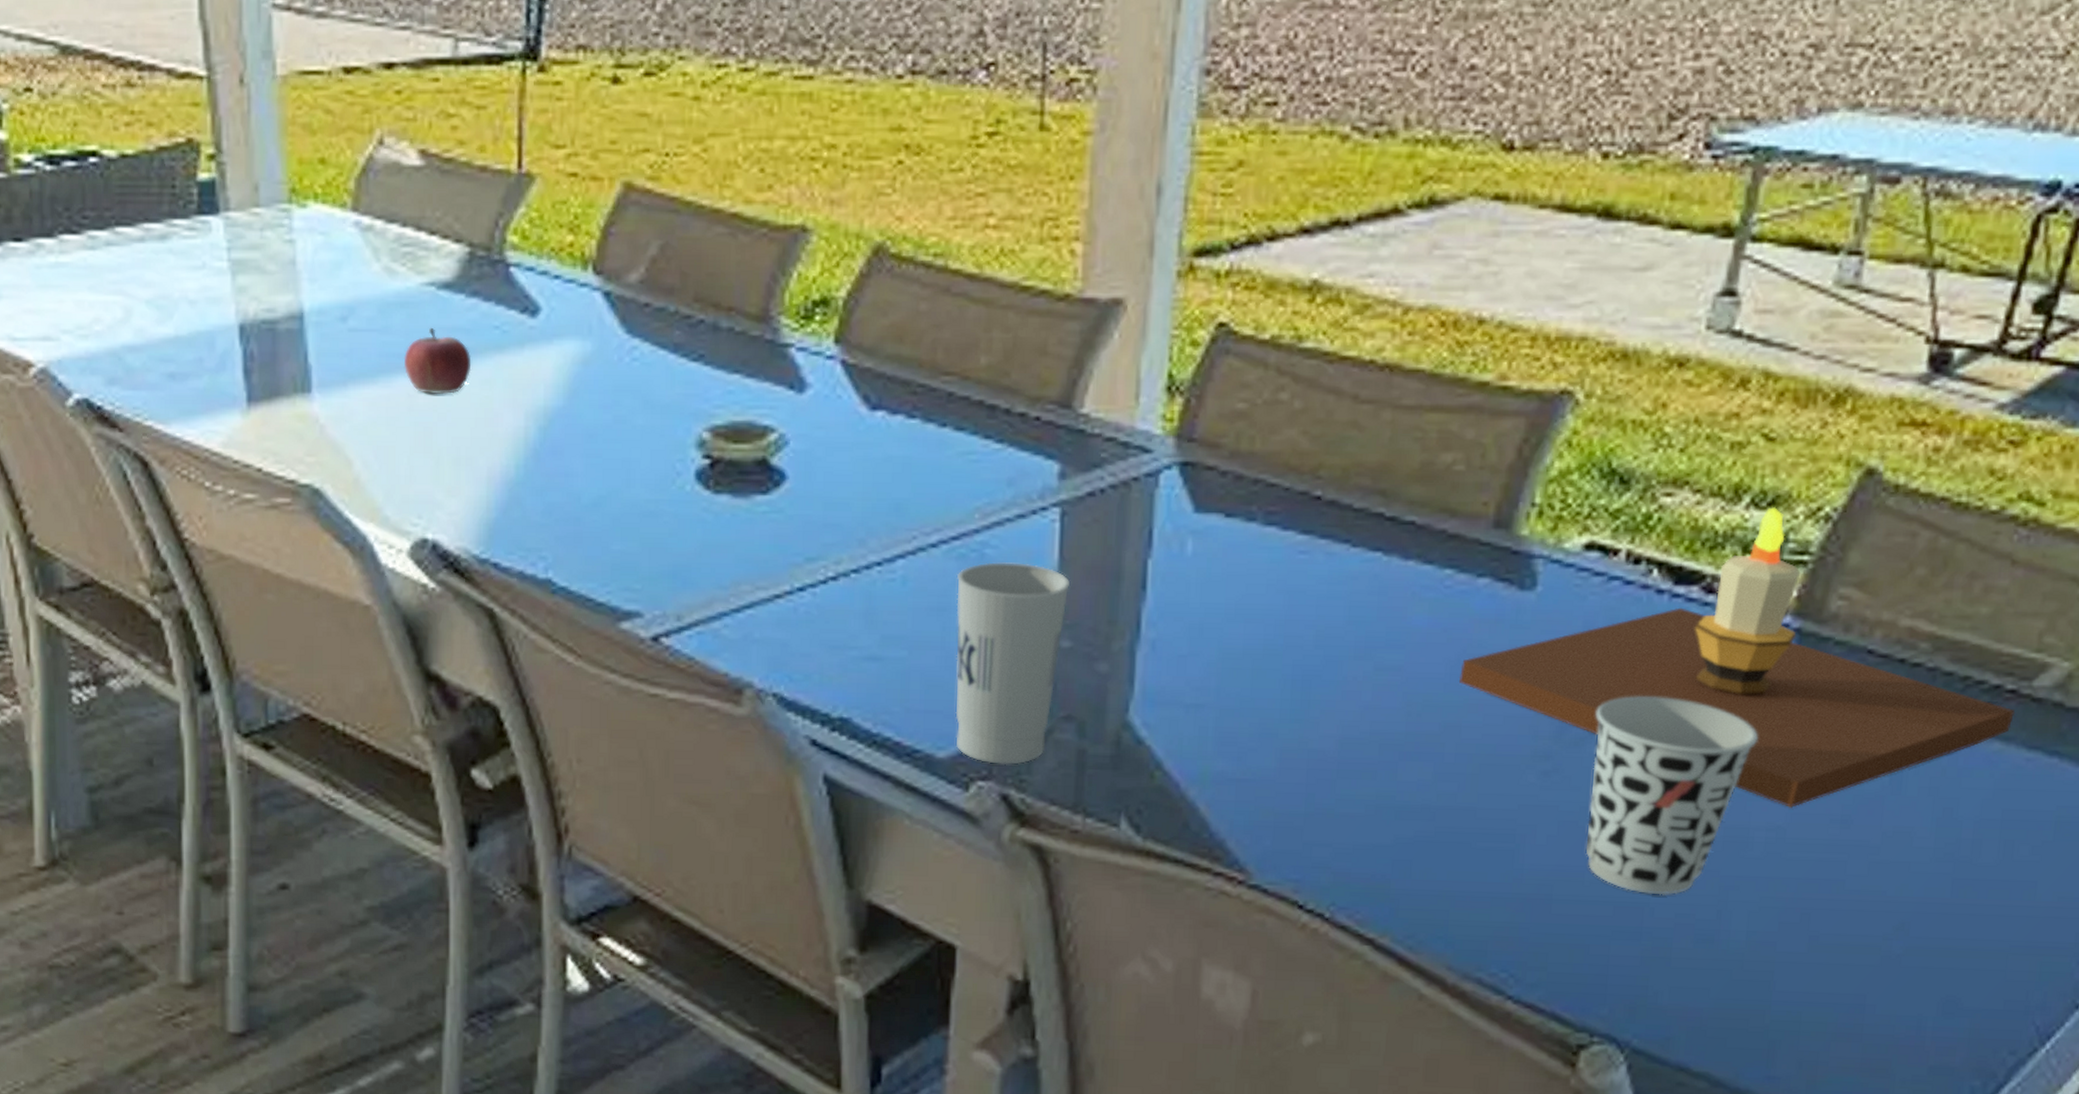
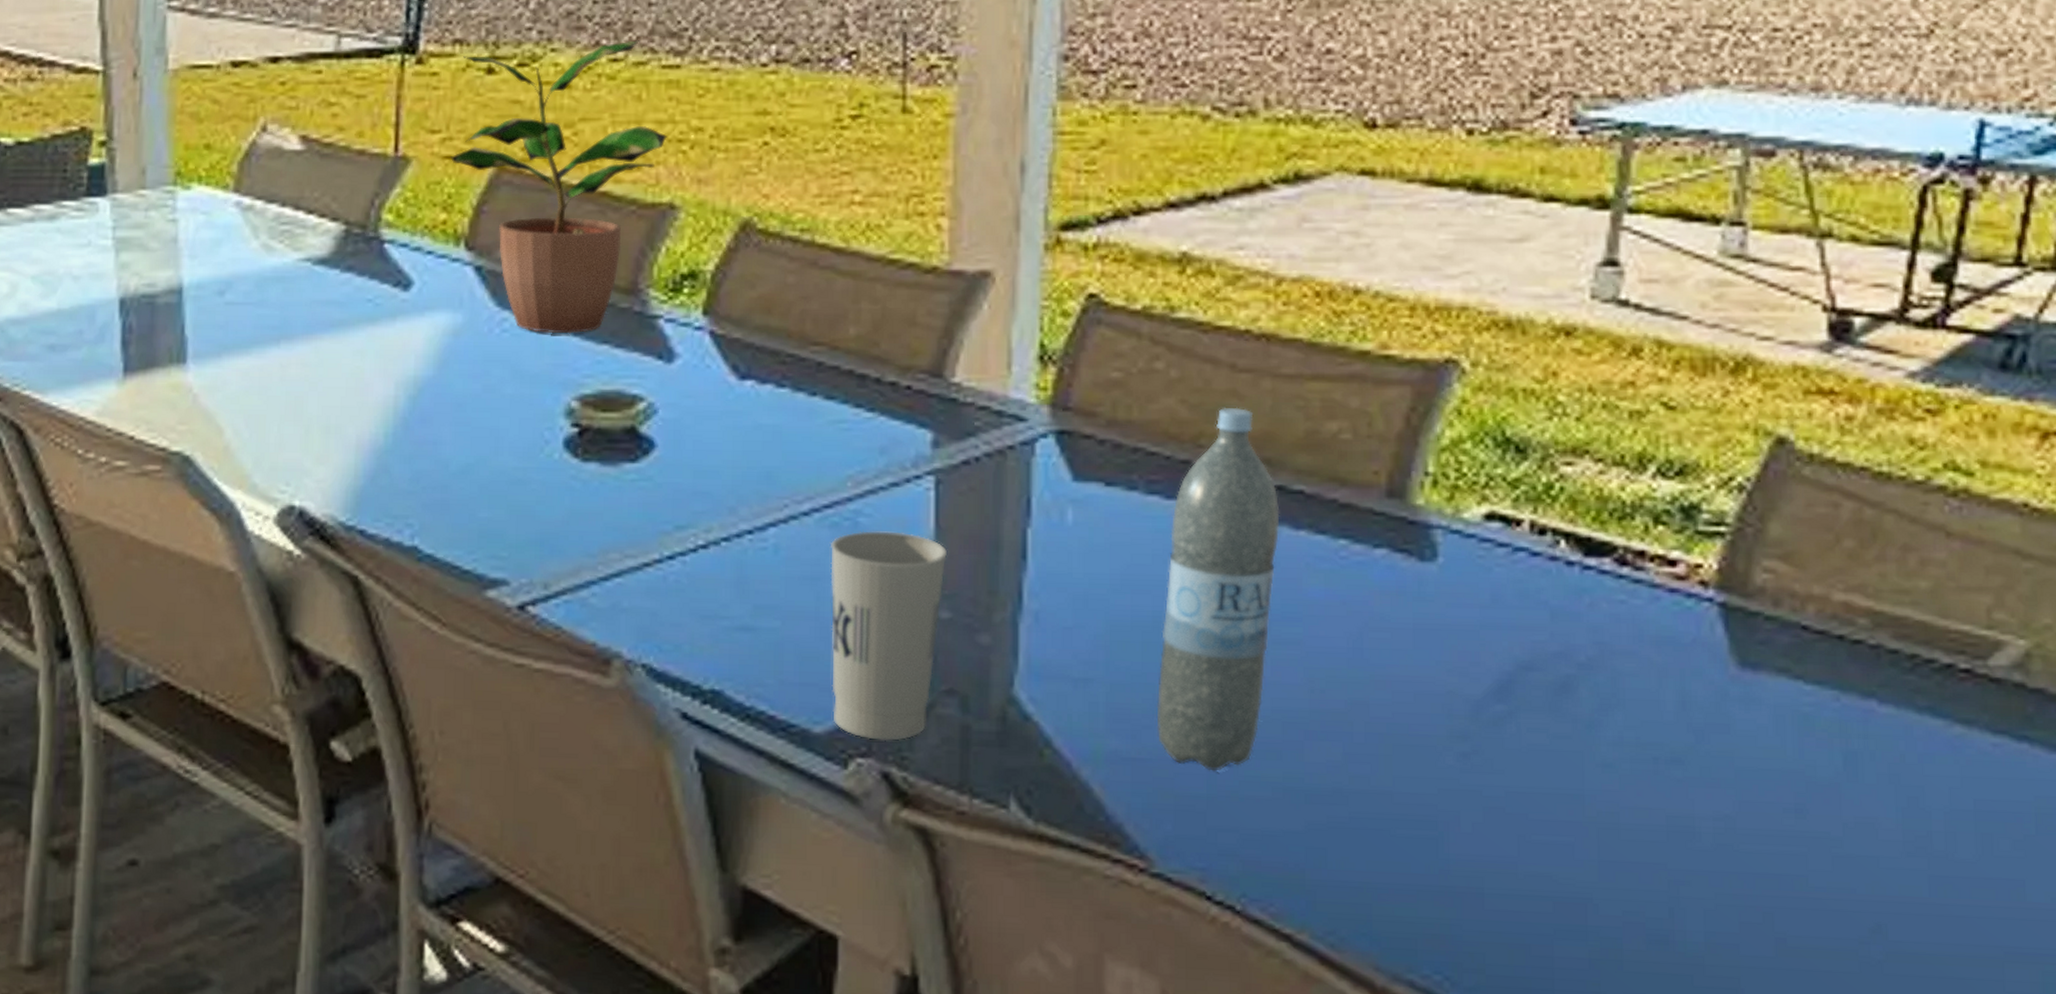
fruit: present [403,327,472,394] -> none [277,301,344,364]
potted plant: none [575,48,799,363] -> present [450,40,667,334]
water bottle: none [1261,438,1391,791] -> present [1156,407,1280,772]
candle: present [1459,507,2016,808] -> none [1363,477,1974,795]
cup: present [1585,696,1758,895] -> none [1513,673,1692,891]

